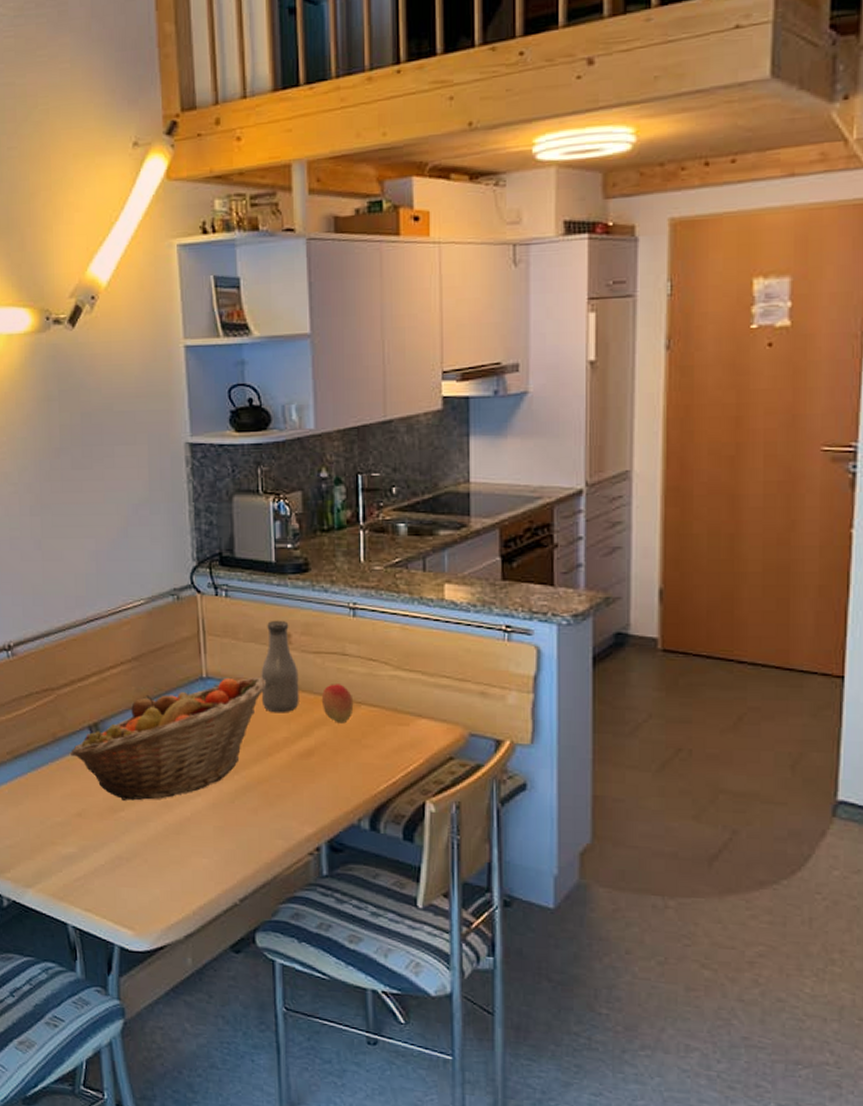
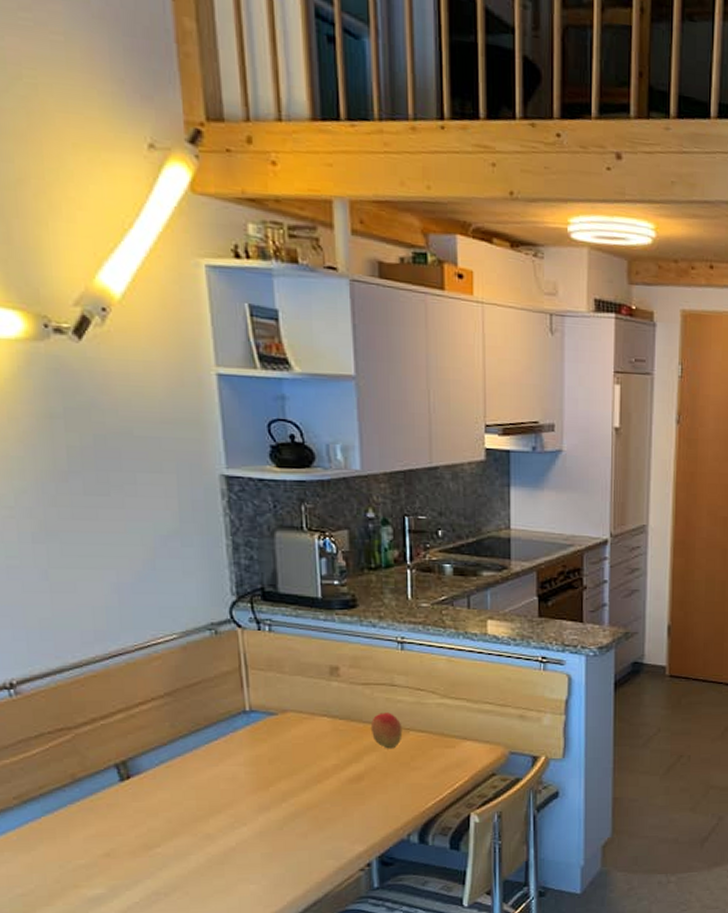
fruit basket: present [71,676,267,801] -> none [94,708,315,836]
bottle: present [261,620,299,713] -> none [308,653,348,742]

